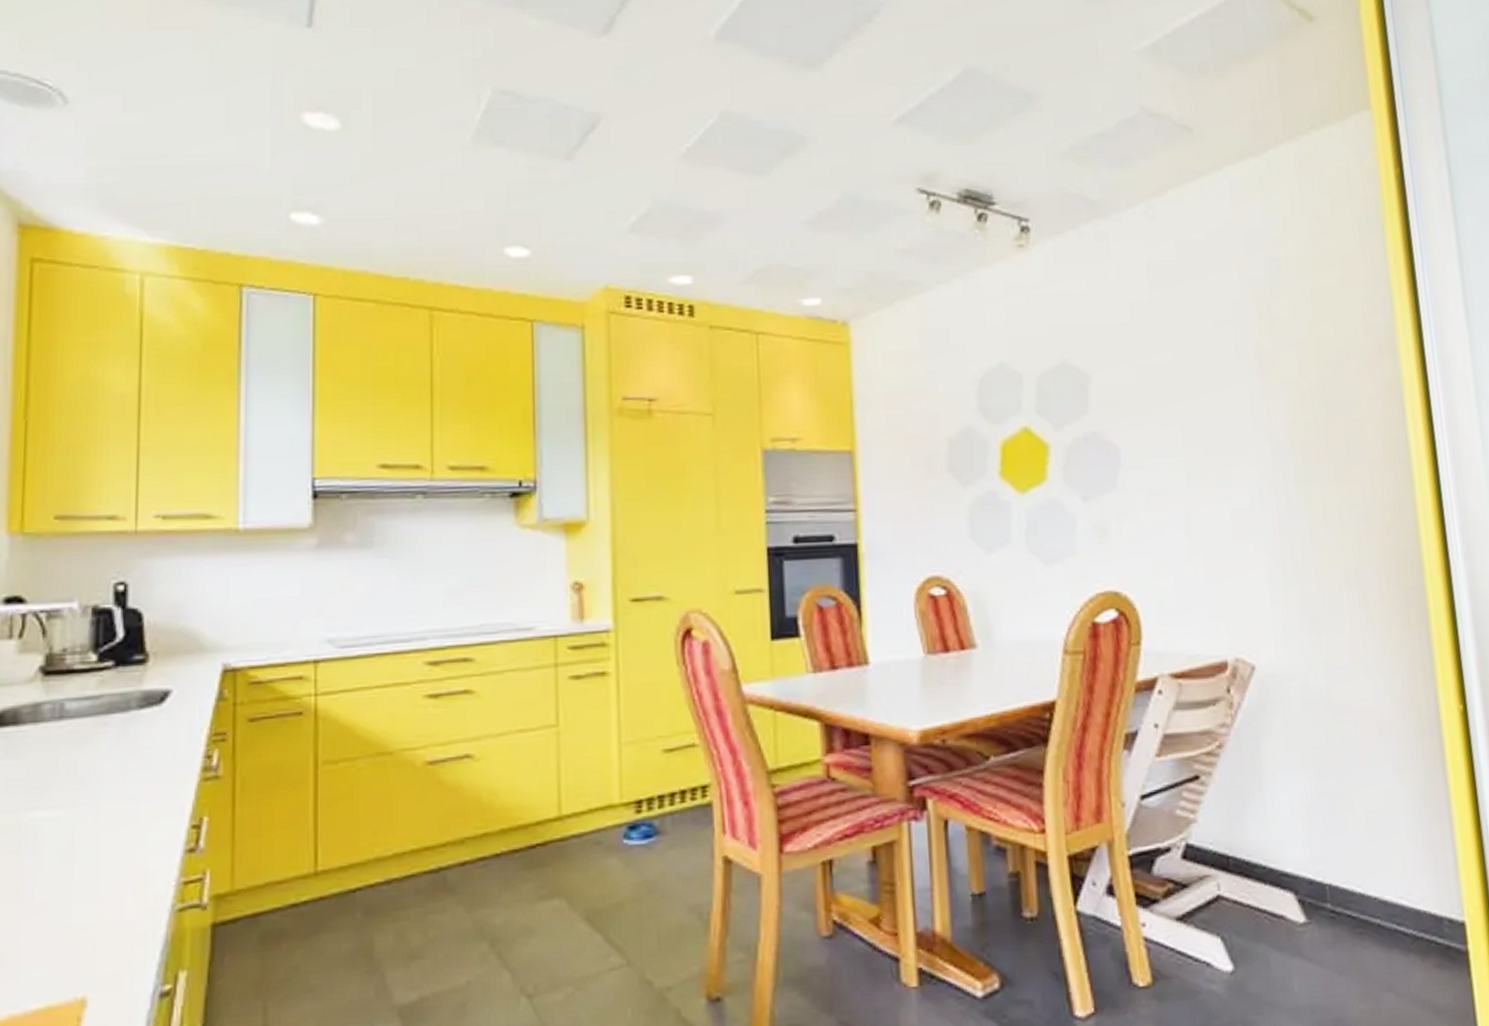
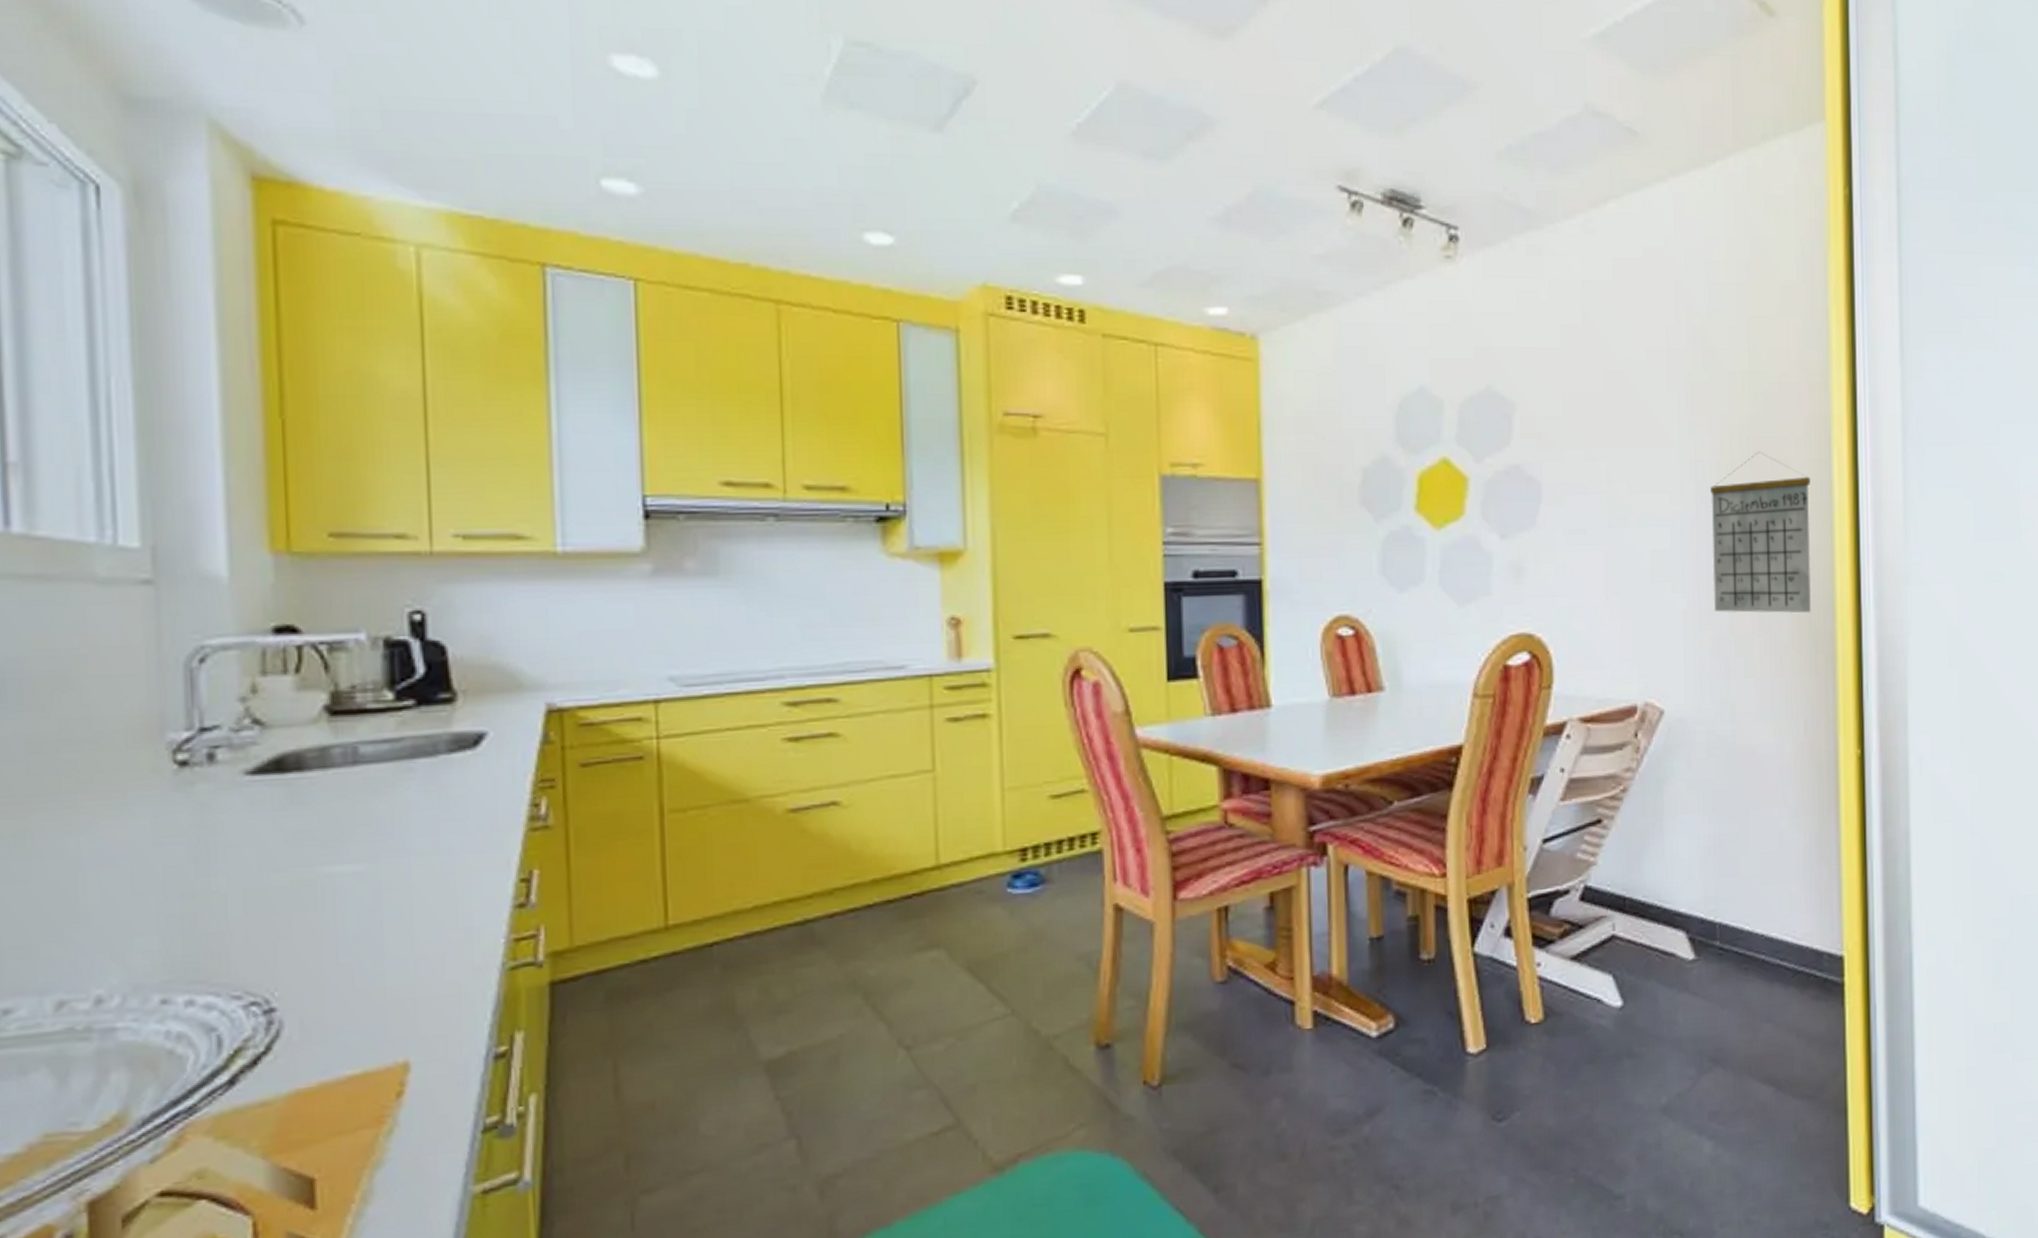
calendar: none [1286,413,1398,569] -> present [1710,452,1811,614]

